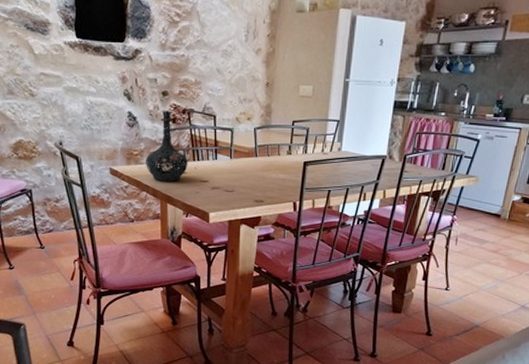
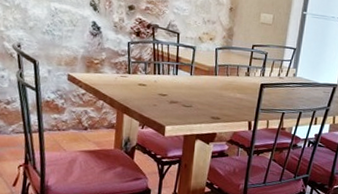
bottle: present [145,111,188,181] -> none [105,24,149,93]

